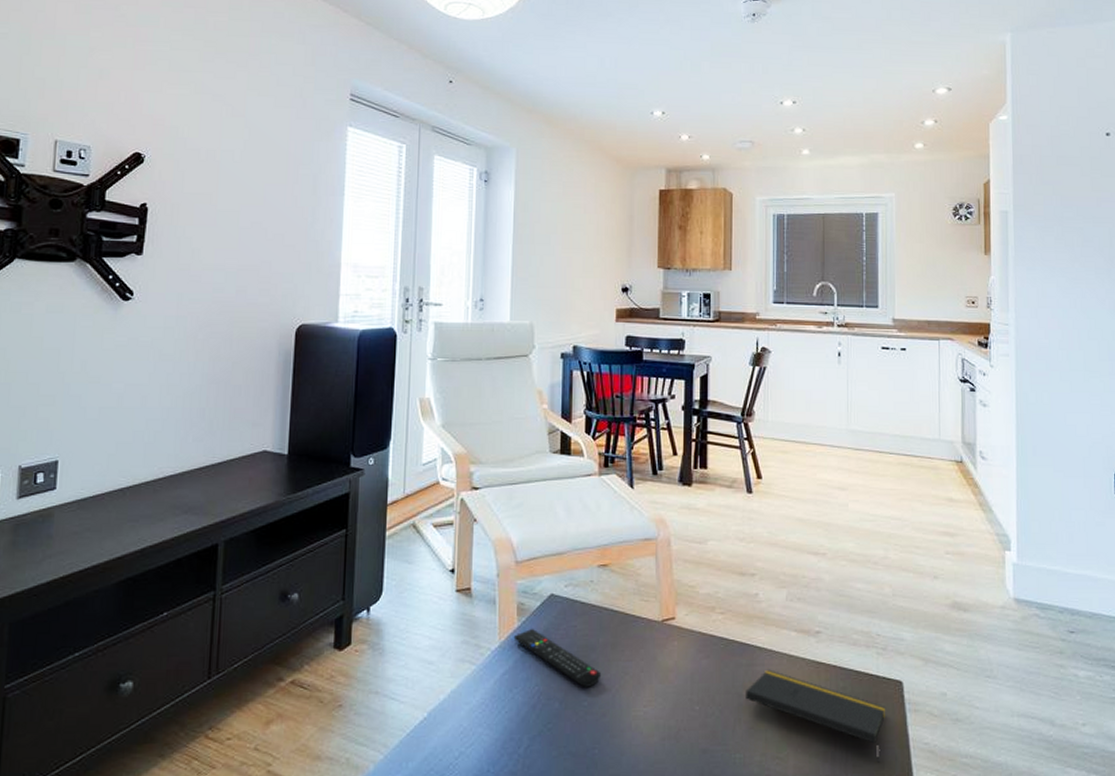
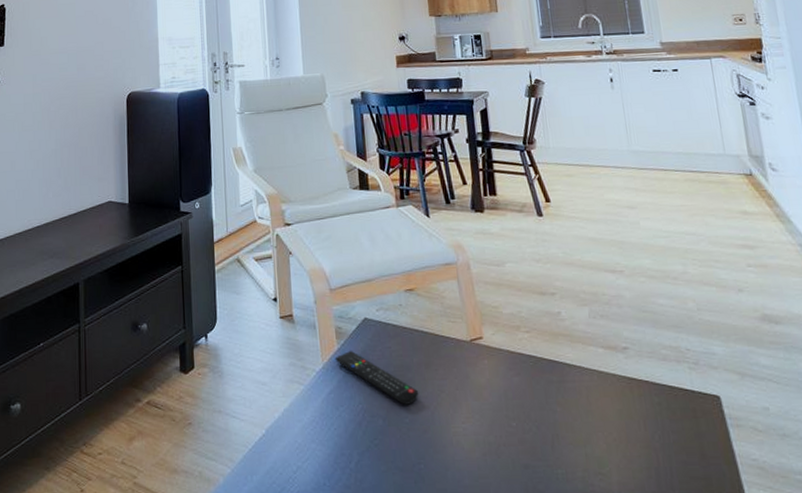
notepad: present [746,669,886,763] -> none [560,385,708,479]

